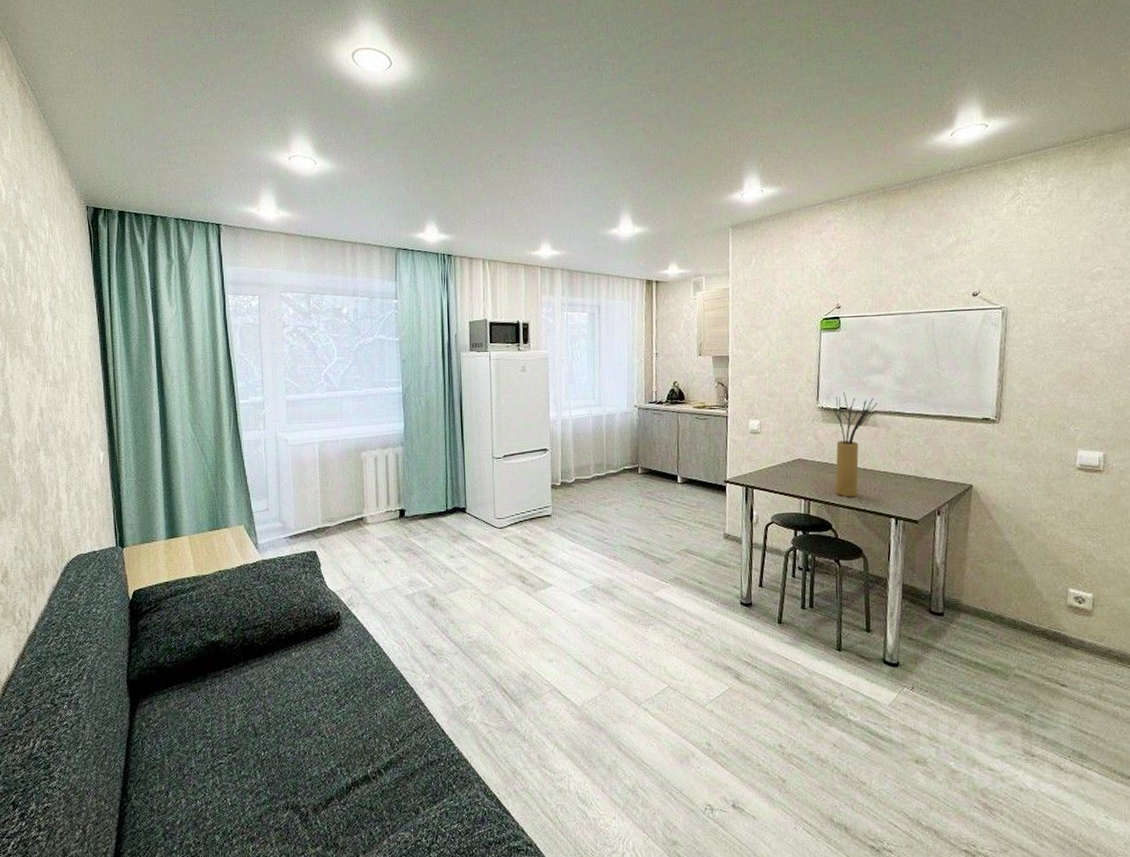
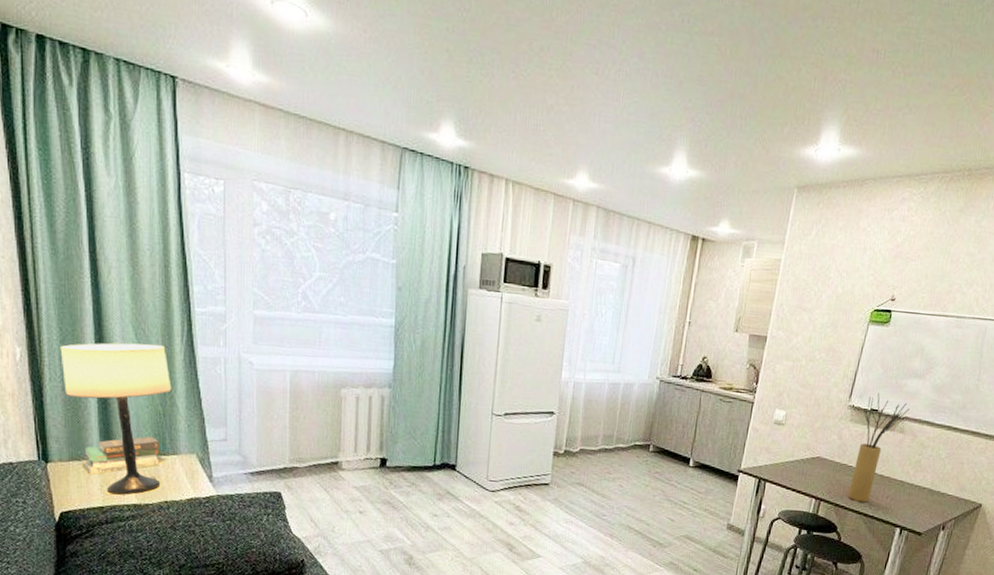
table lamp: none [134,434,223,570] -> present [60,342,172,495]
books: none [151,514,215,555] -> present [81,436,161,476]

